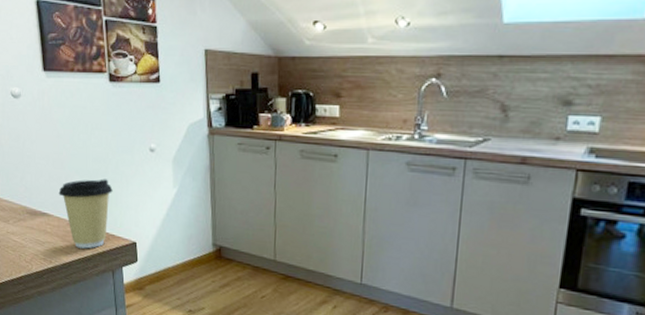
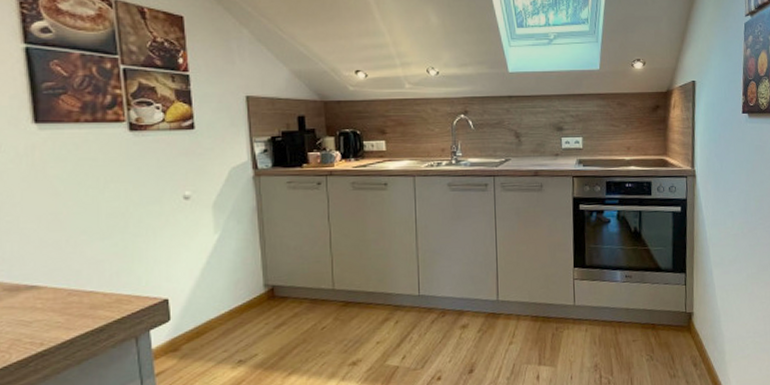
coffee cup: present [58,178,113,249] -> none [55,235,135,320]

